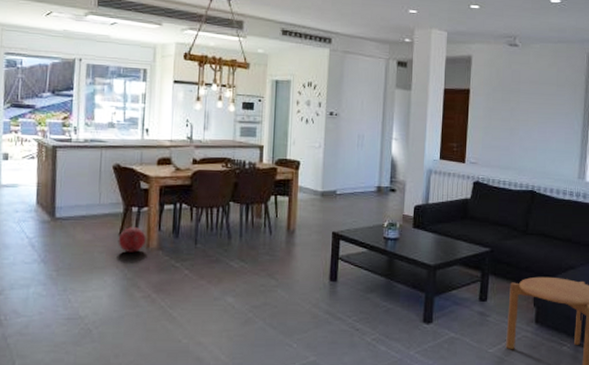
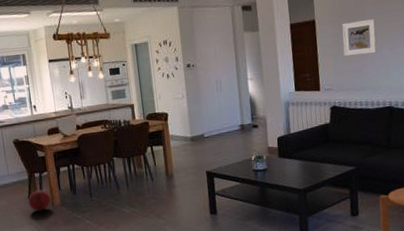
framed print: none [494,97,529,133] -> present [342,18,377,57]

